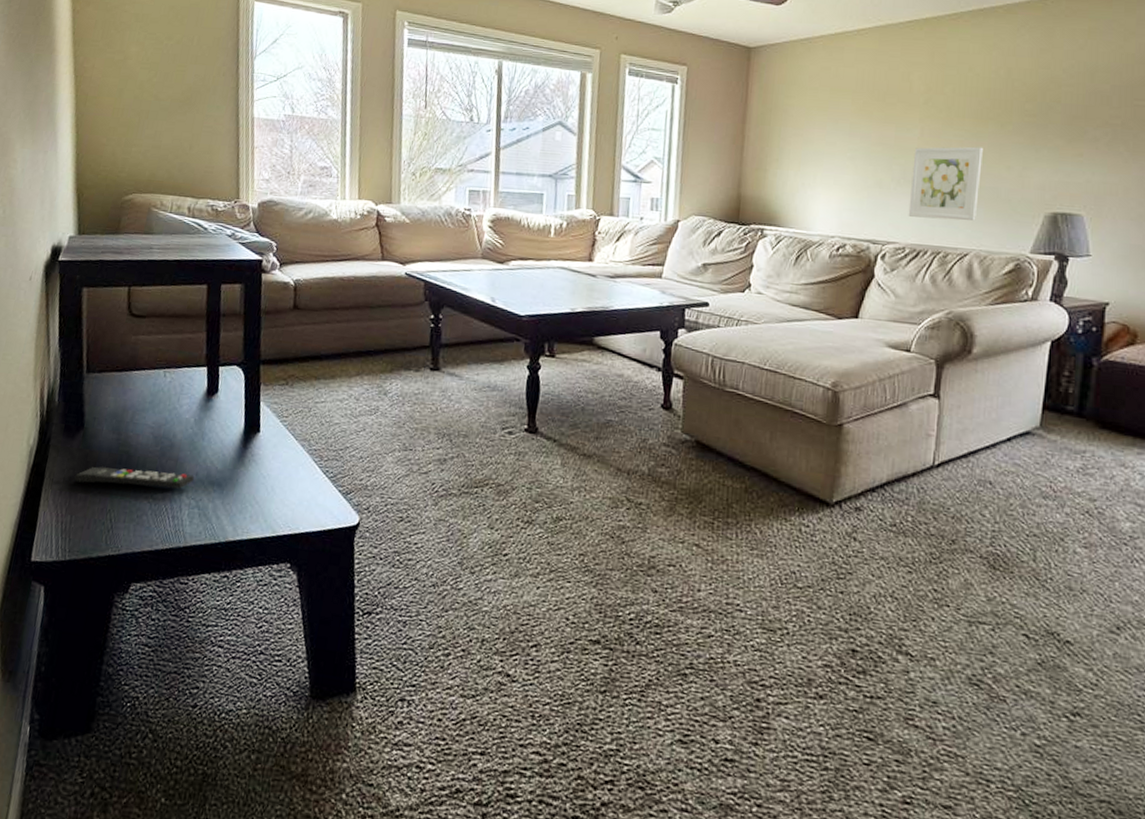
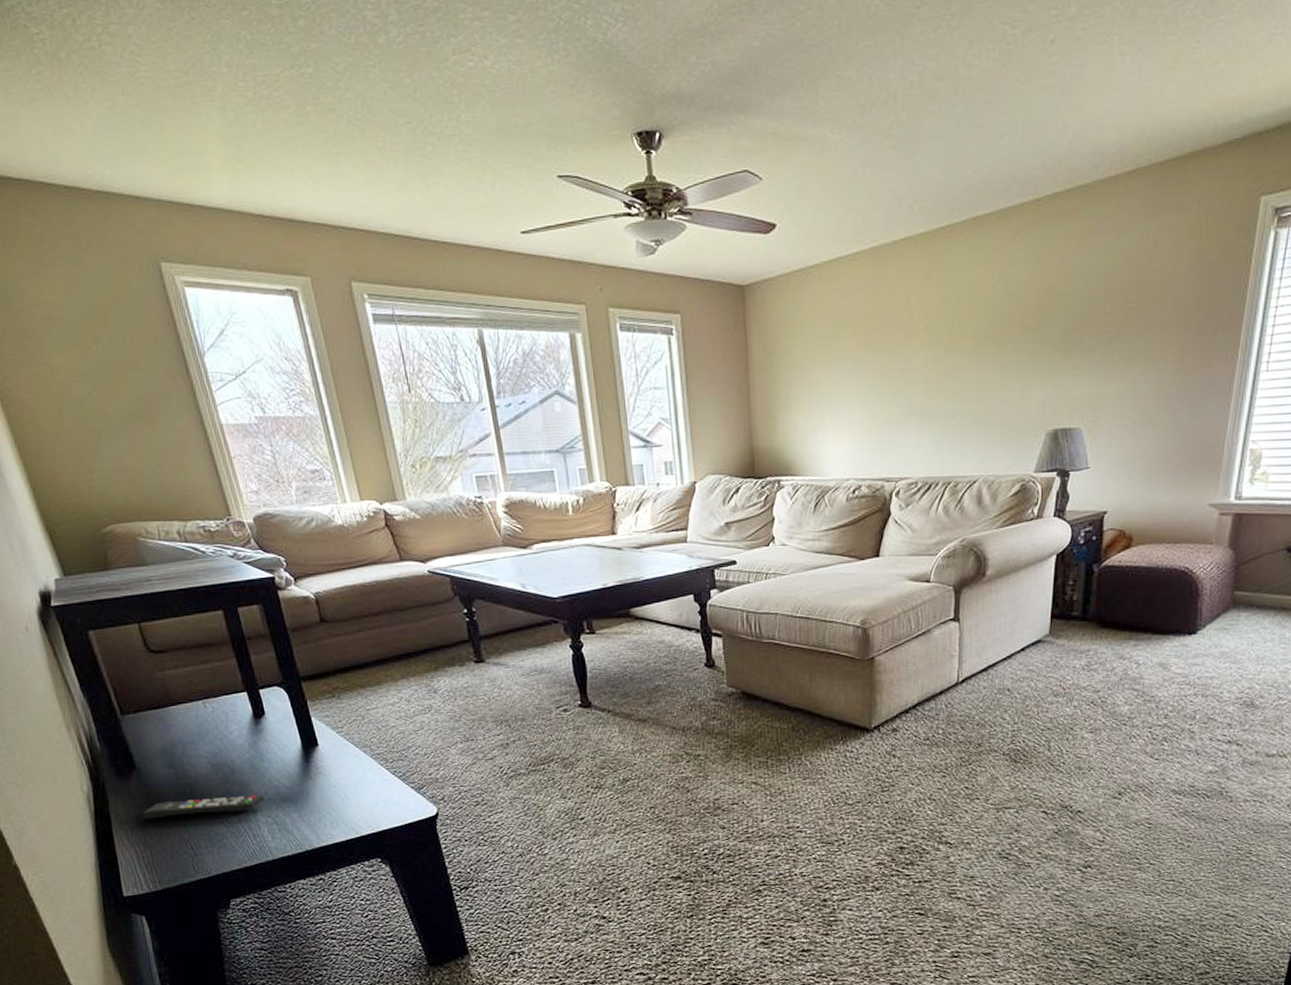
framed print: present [908,146,983,221] -> none [918,370,985,450]

